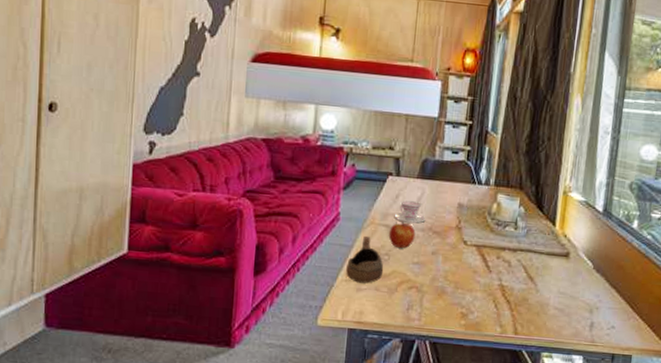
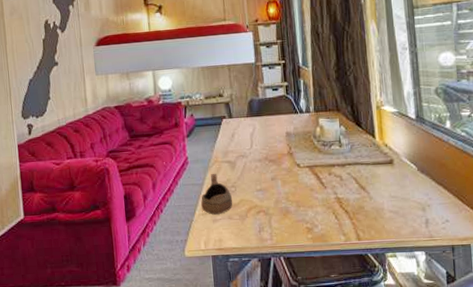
apple: present [388,222,416,249] -> none [231,156,255,180]
teacup: present [394,200,426,223] -> none [233,136,261,157]

